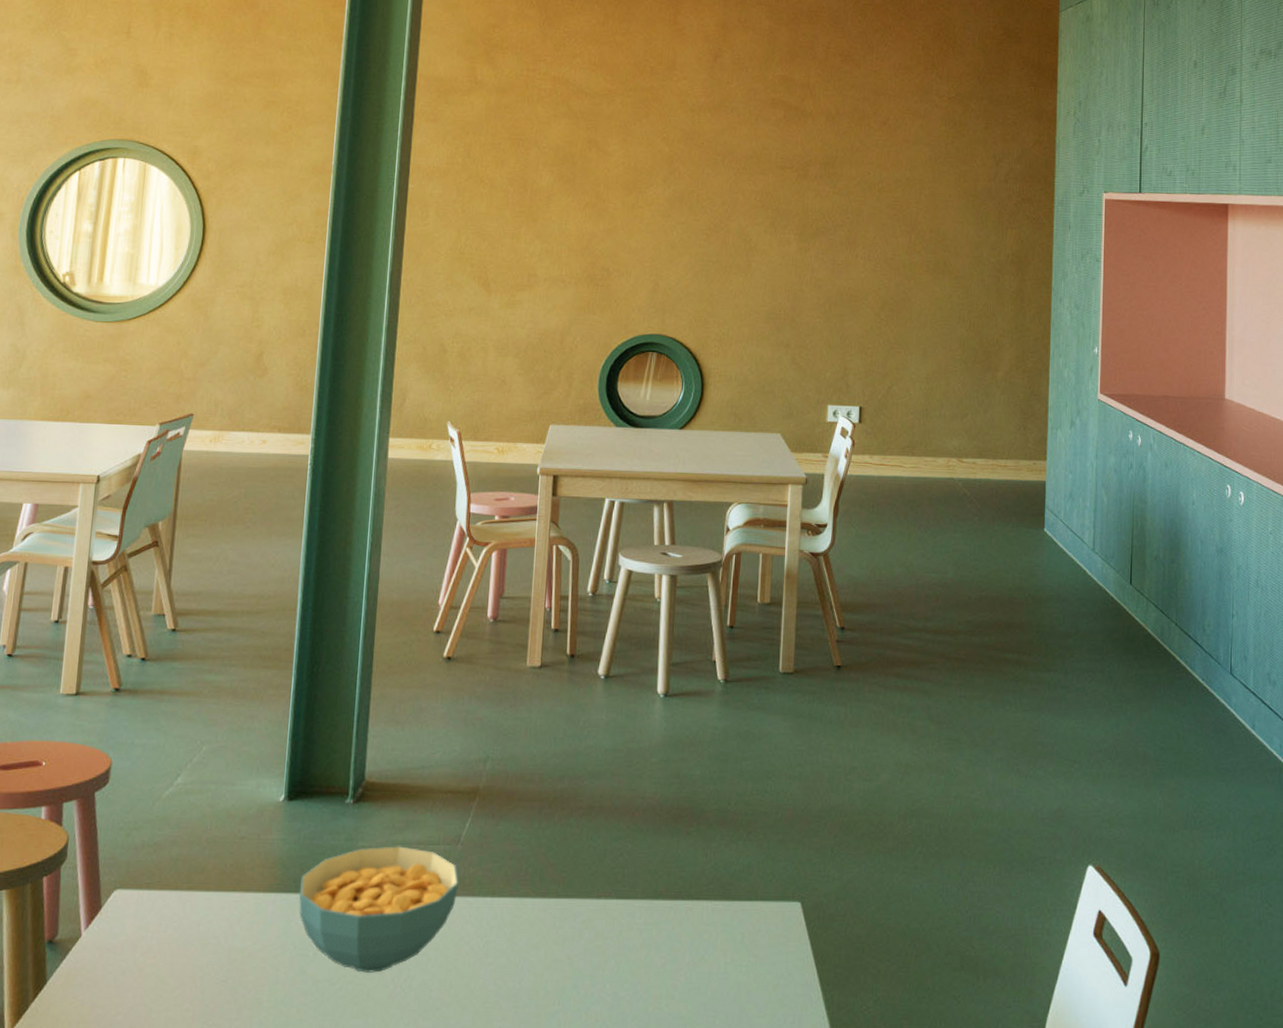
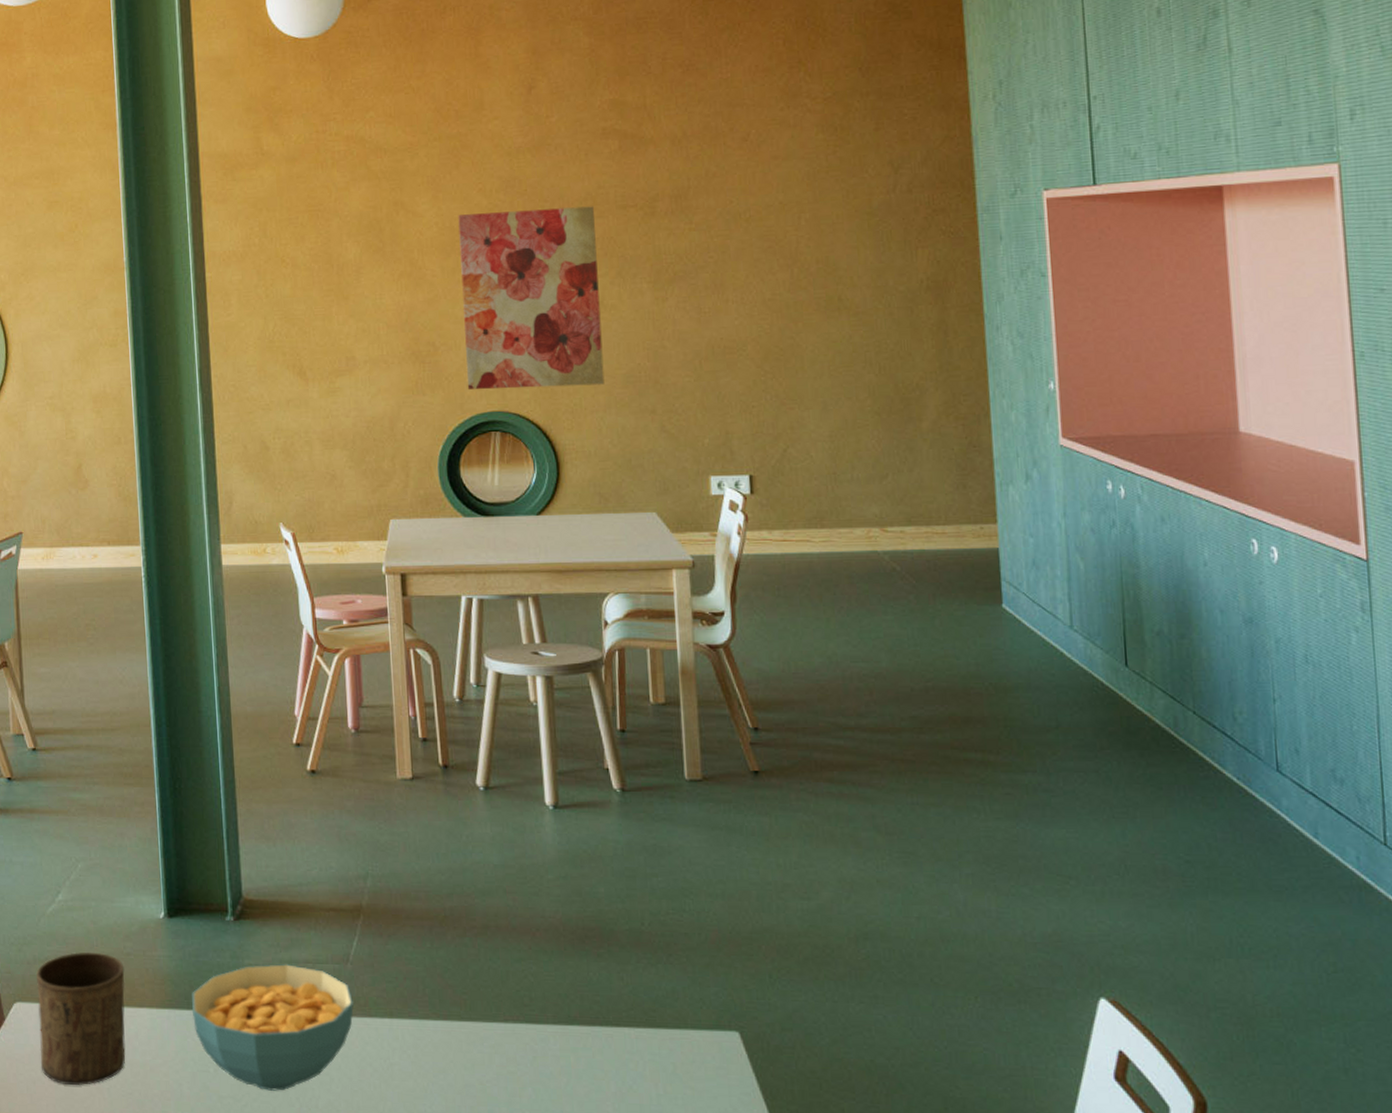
cup: none [133,836,236,974] -> present [36,952,126,1085]
wall art: none [632,158,757,319] -> present [458,206,605,390]

